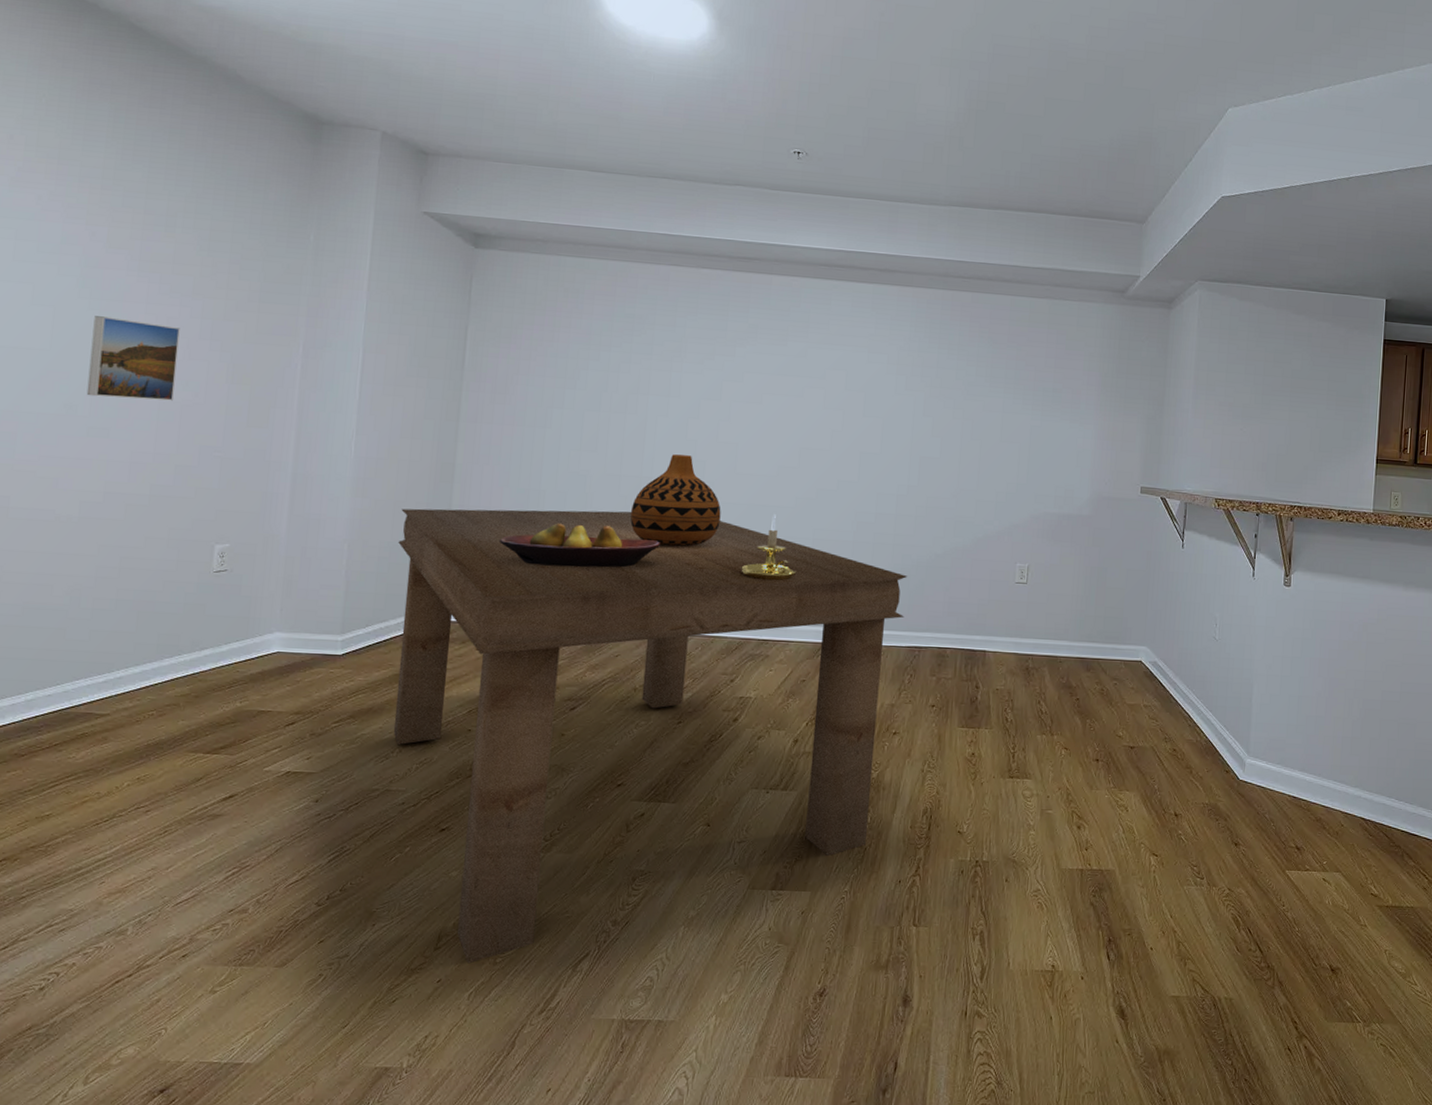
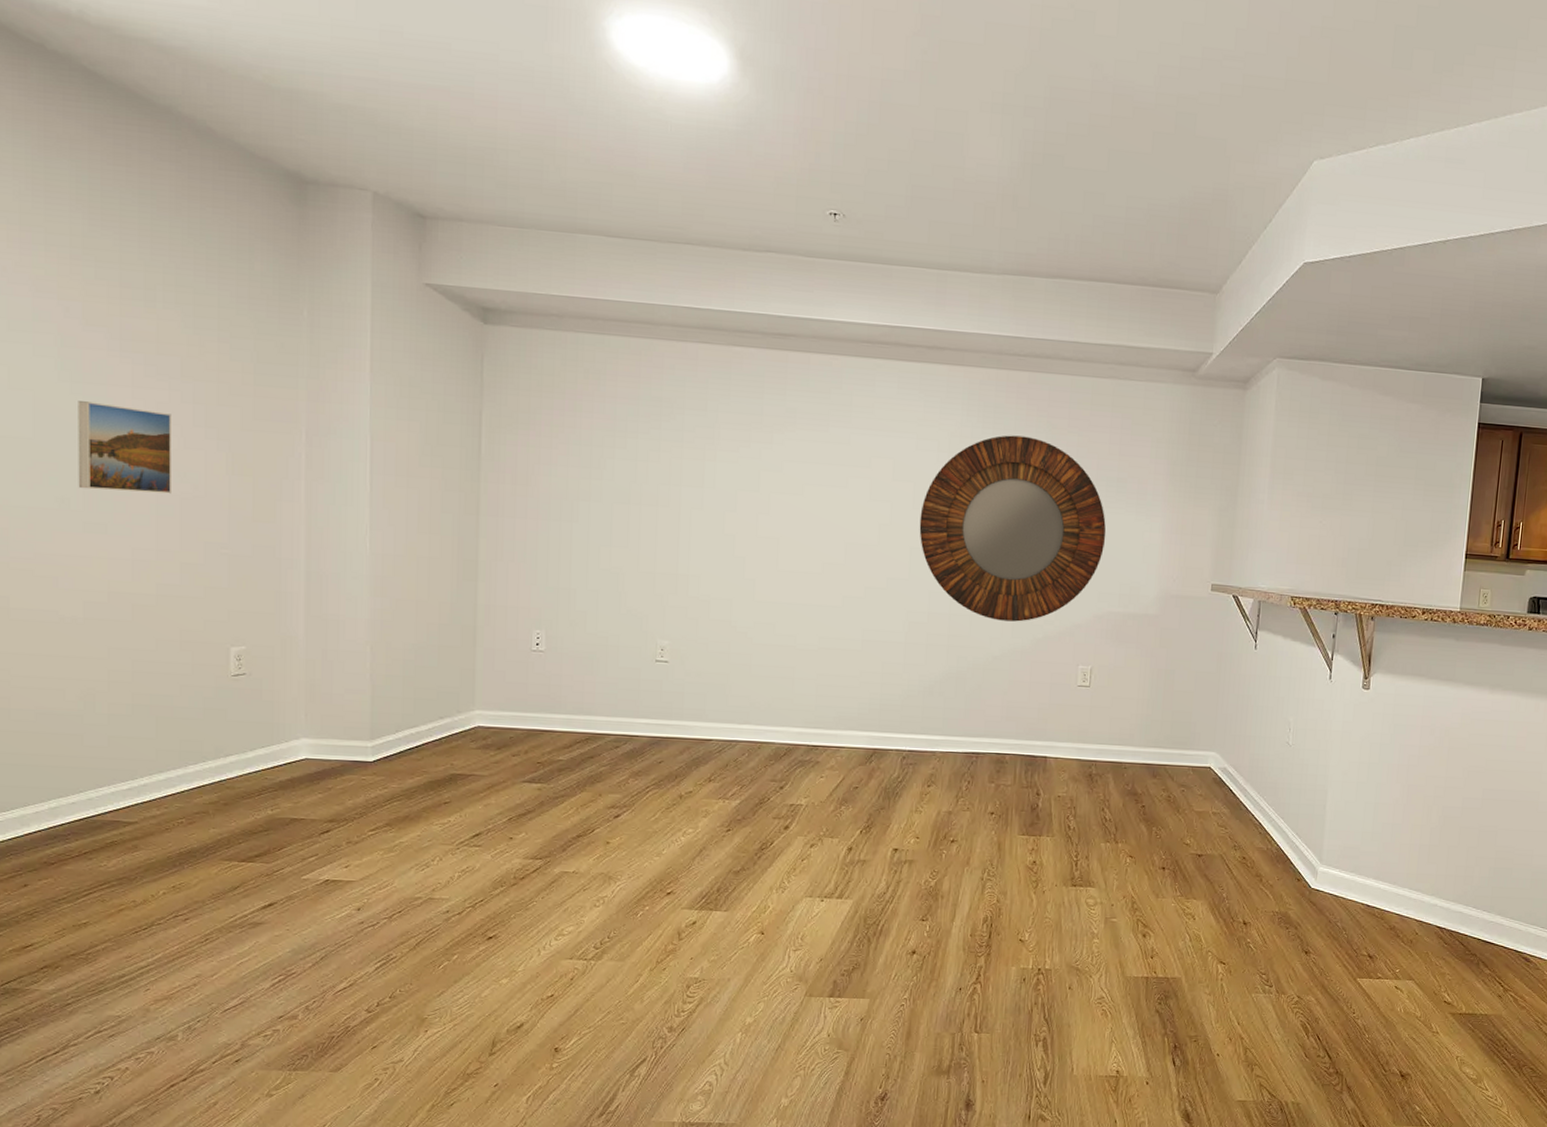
dining table: present [393,508,908,964] -> none [423,608,964,1069]
fruit bowl: present [499,523,660,568] -> none [529,623,700,671]
vase: present [630,454,721,546] -> none [668,550,764,648]
candle holder: present [741,513,797,581] -> none [787,613,846,685]
home mirror: none [868,349,1043,522] -> present [919,435,1106,622]

